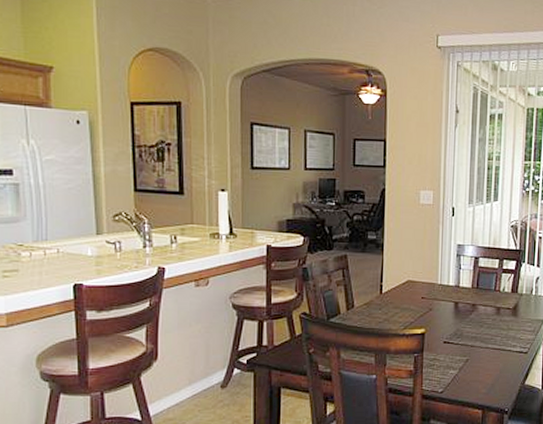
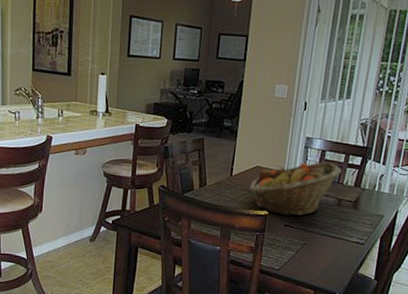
fruit basket: none [402,269,497,332] -> present [249,162,342,216]

